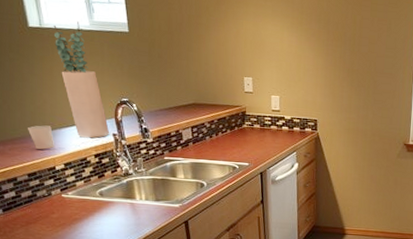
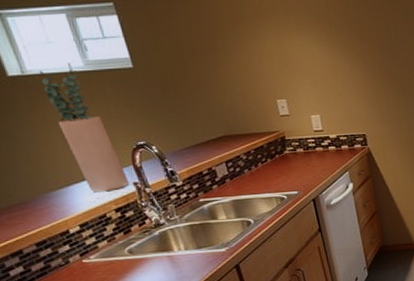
cup: present [28,125,55,150] -> none [27,185,65,214]

